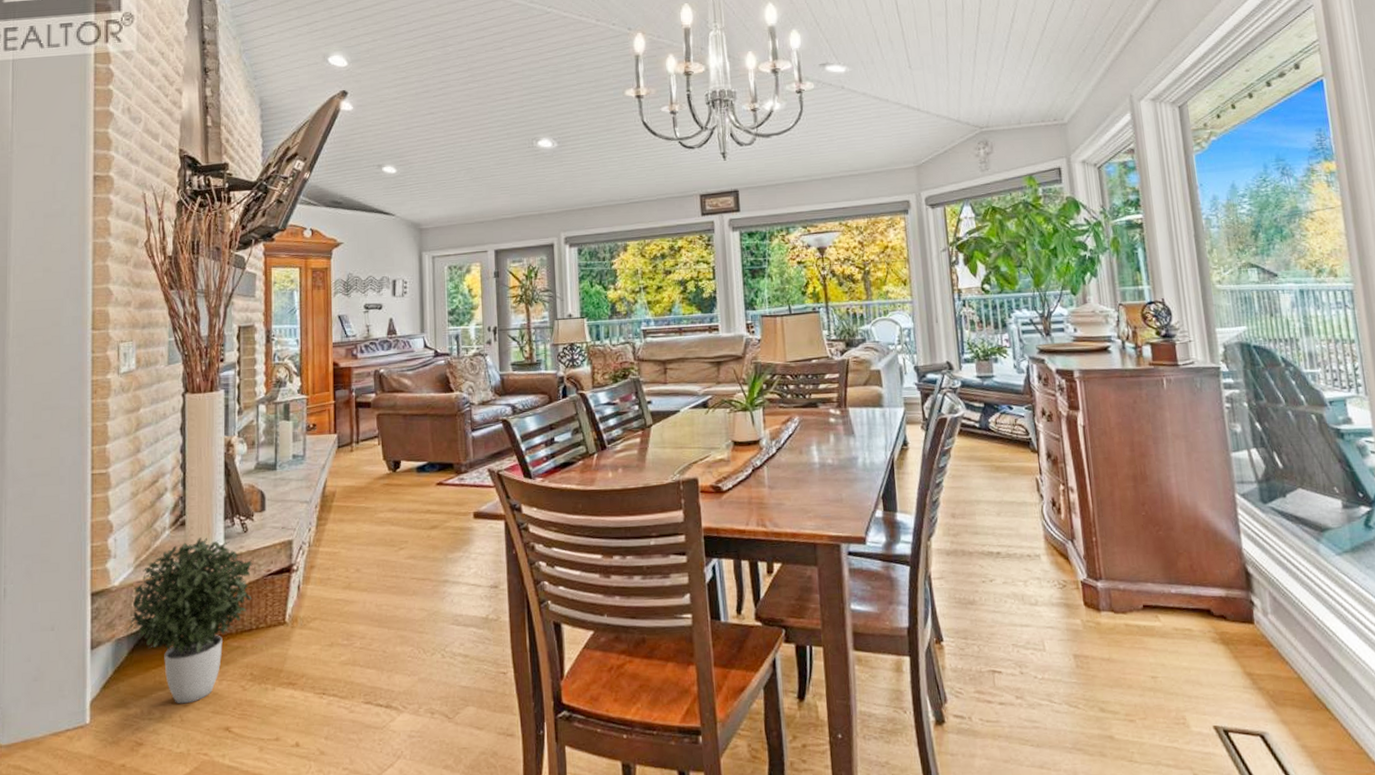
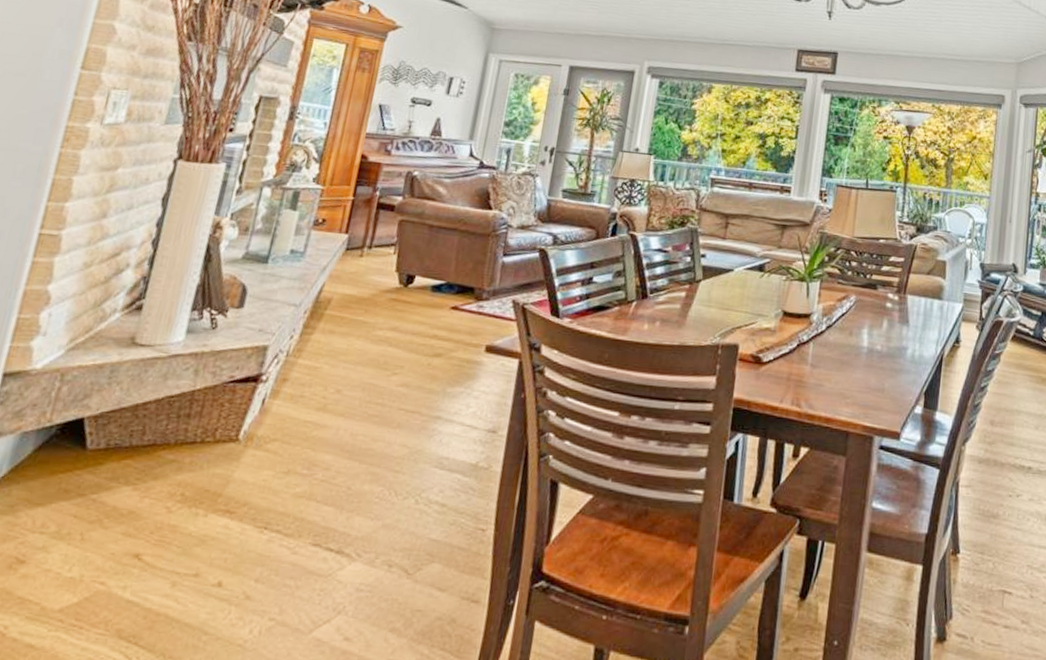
potted plant: present [128,537,253,704] -> none [39,327,215,520]

